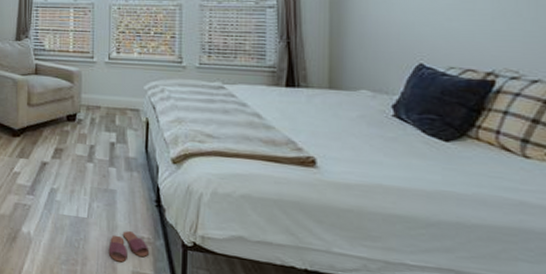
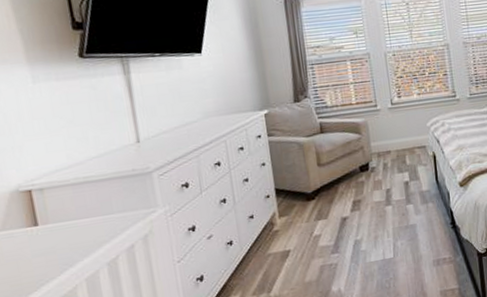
slippers: present [108,231,149,263] -> none [417,256,452,288]

